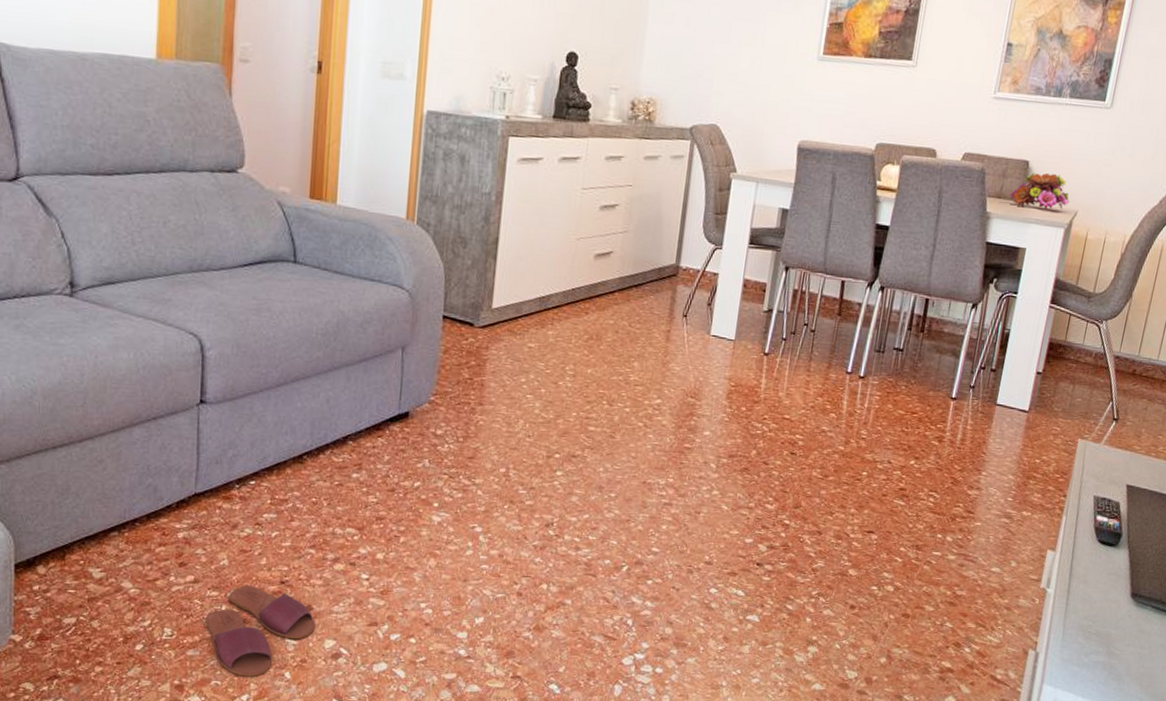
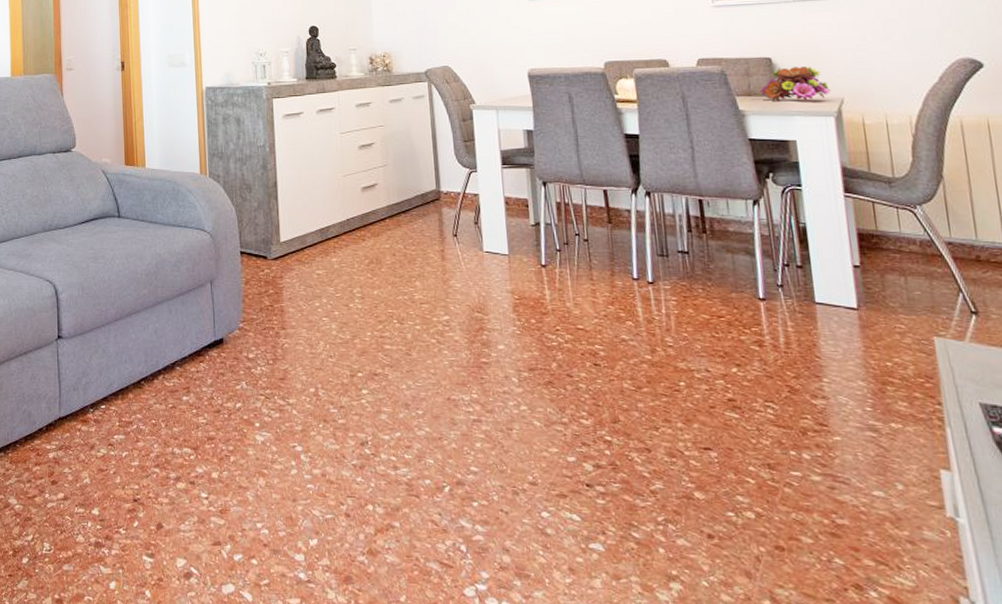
slippers: present [205,584,315,677] -> none [75,502,167,594]

